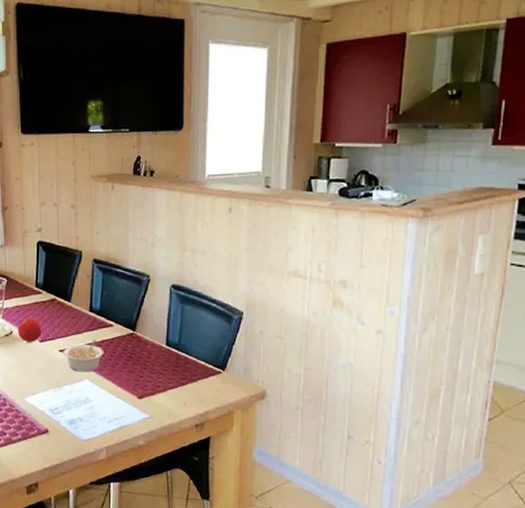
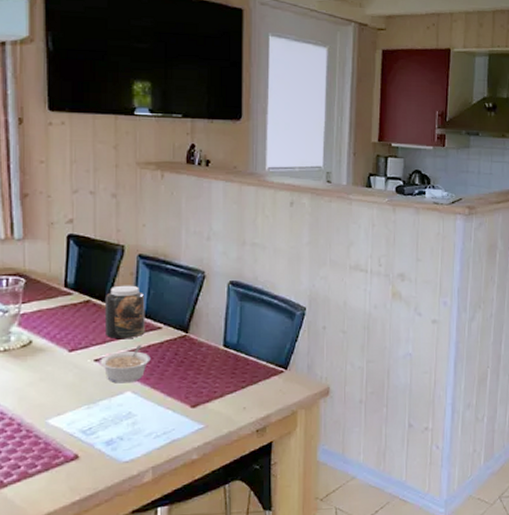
fruit: present [17,318,42,342] -> none [38,323,72,353]
jar: none [67,286,99,334] -> present [104,285,145,340]

